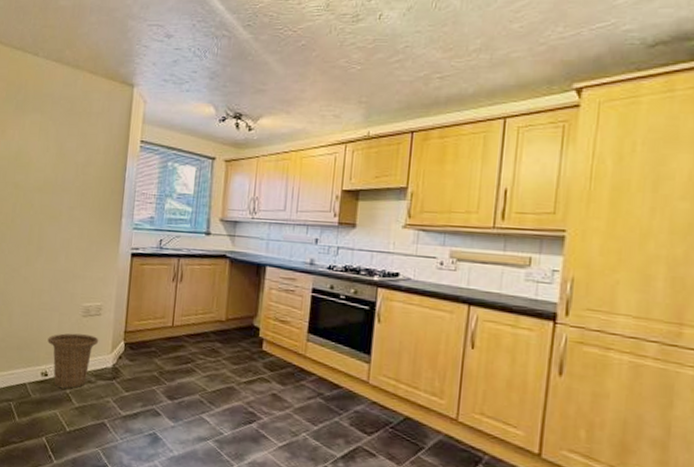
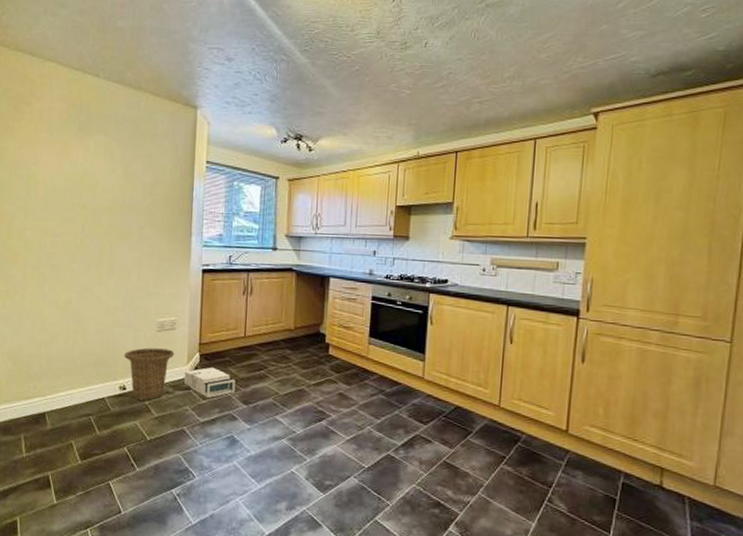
architectural model: none [107,357,161,390] -> present [185,367,235,398]

